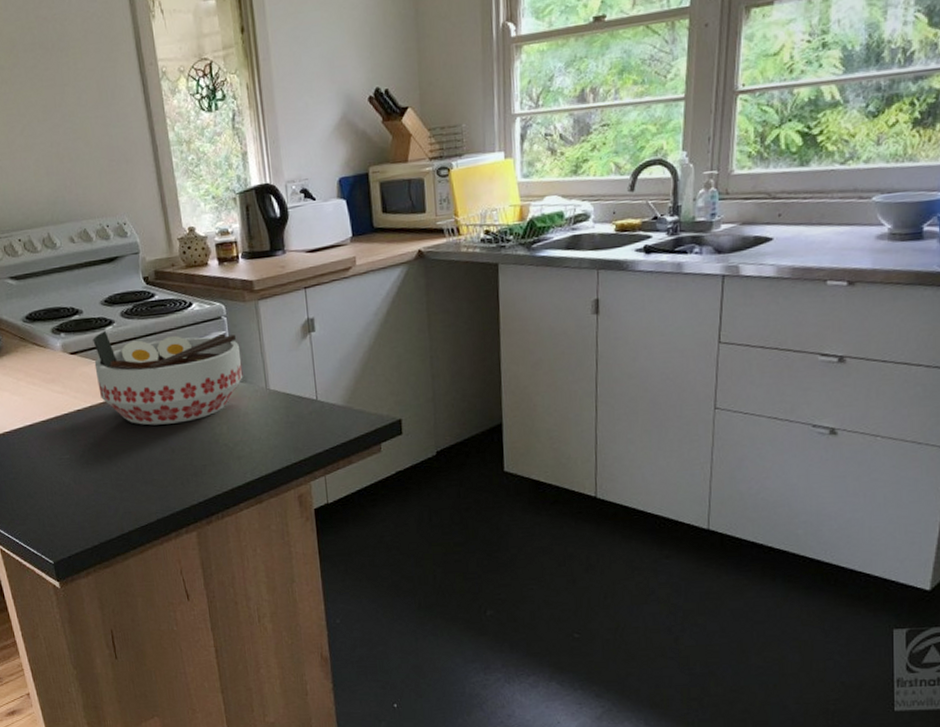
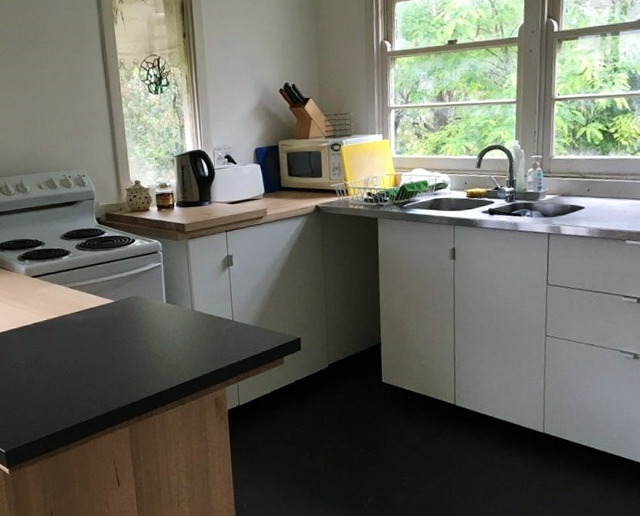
bowl: present [92,330,243,425] -> none [51,259,174,338]

